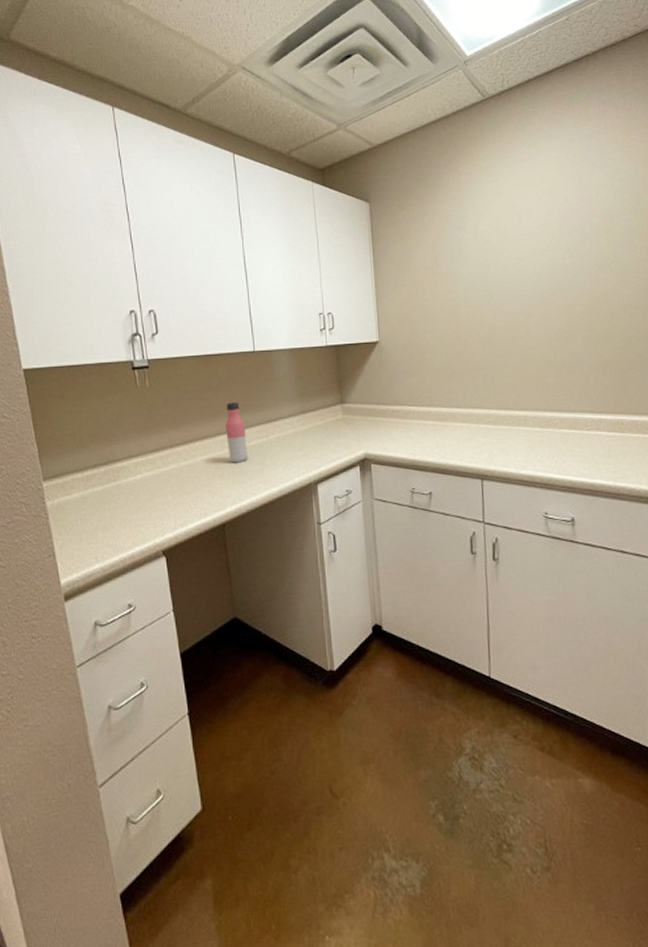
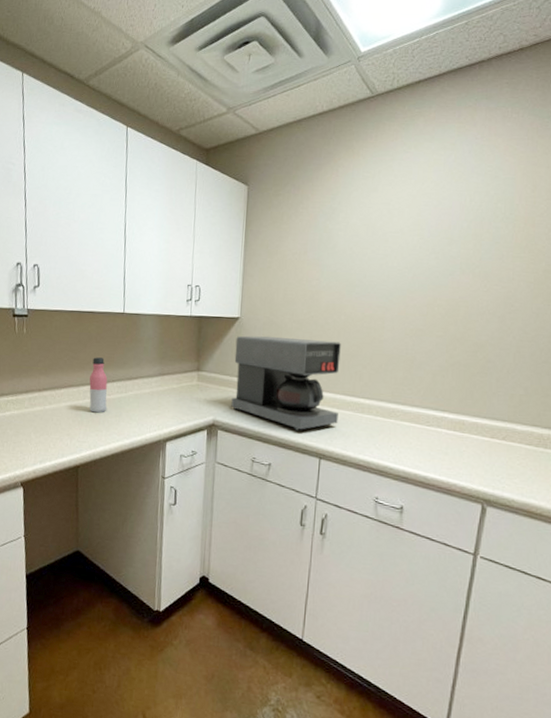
coffee maker: none [377,354,495,454] -> present [231,335,341,431]

